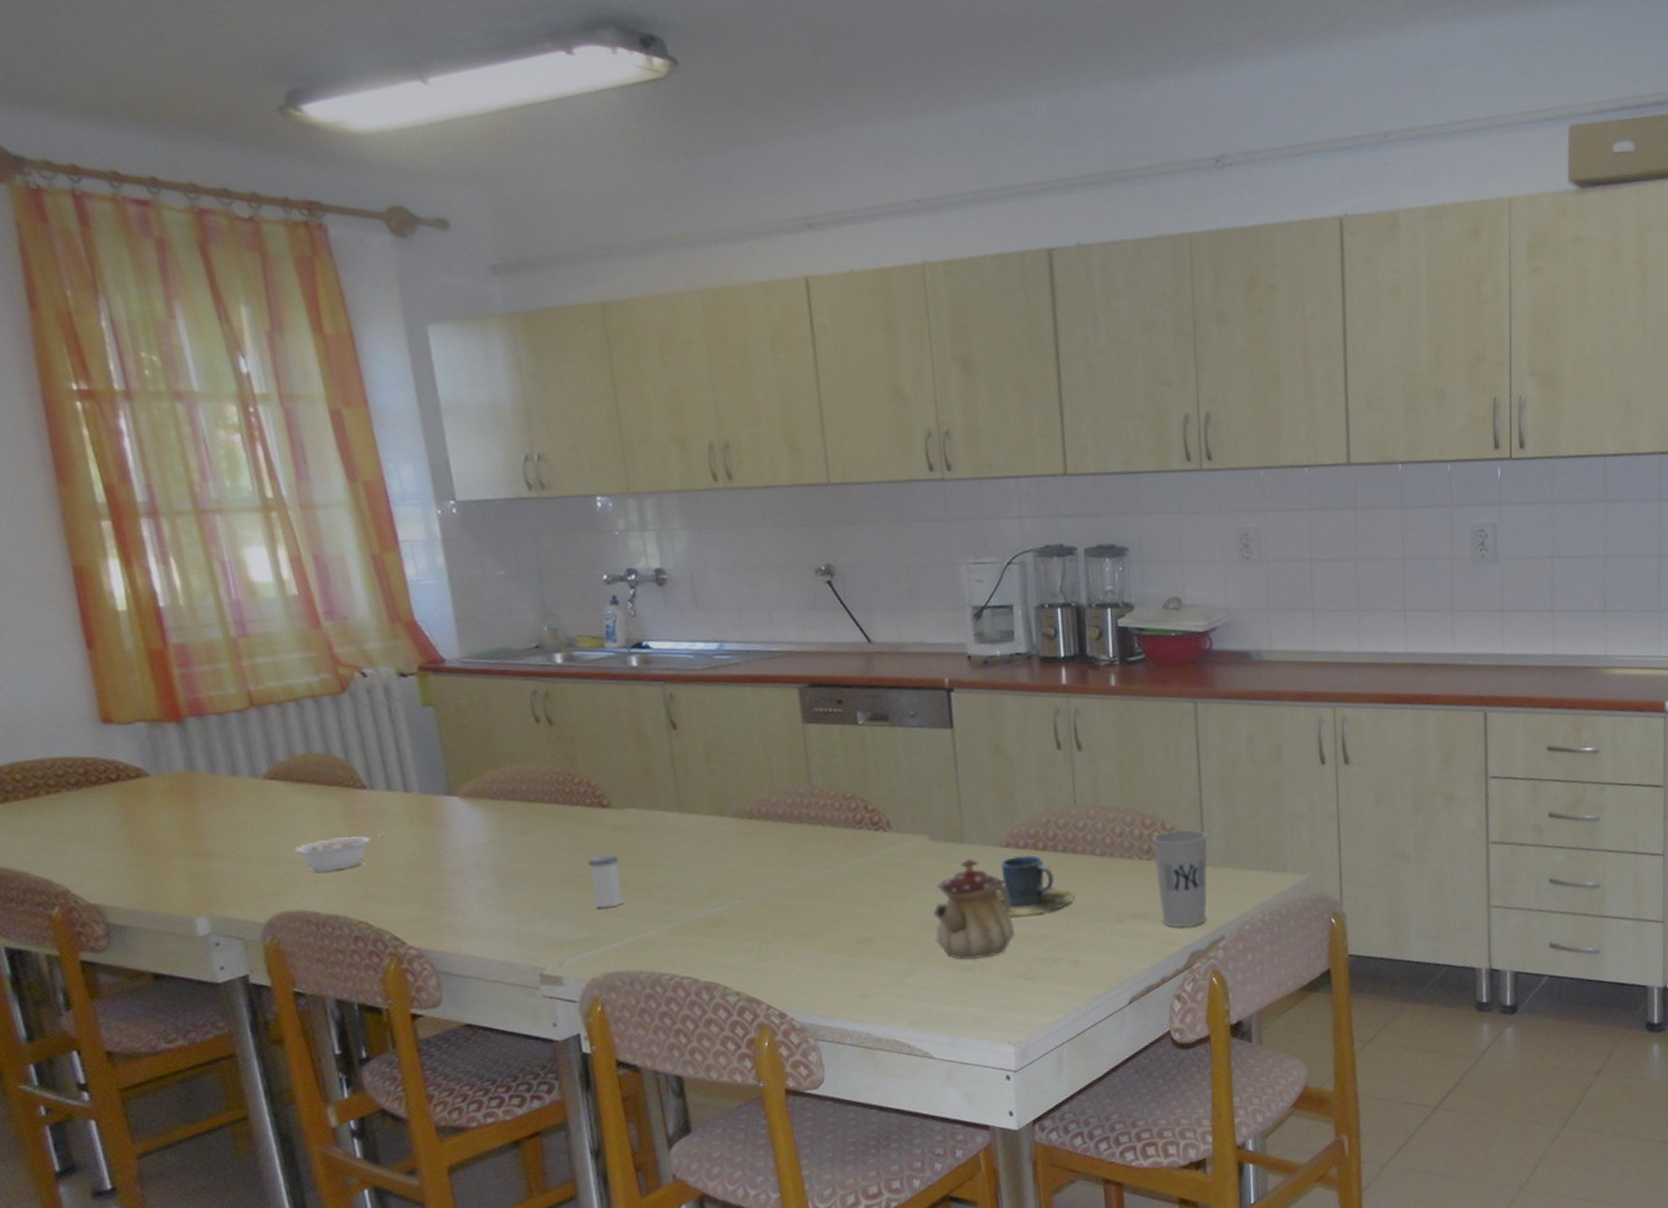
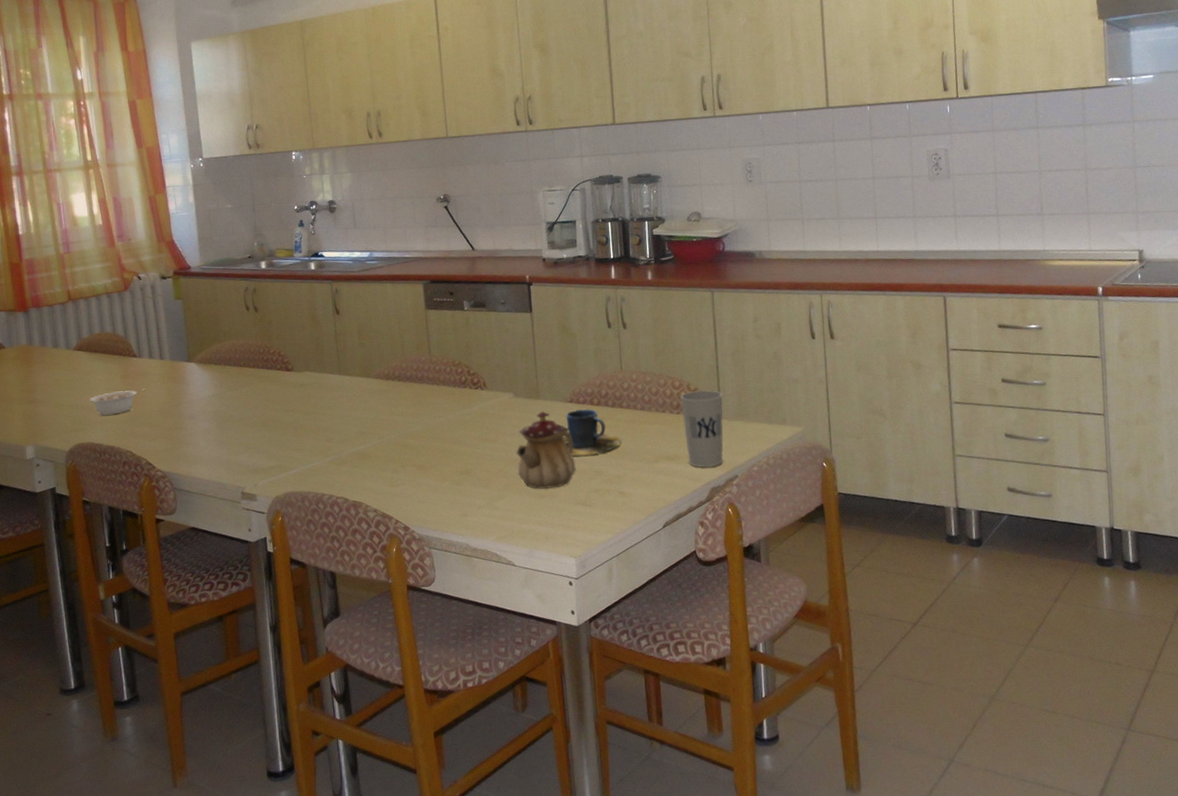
salt shaker: present [588,854,623,909] -> none [277,405,299,445]

